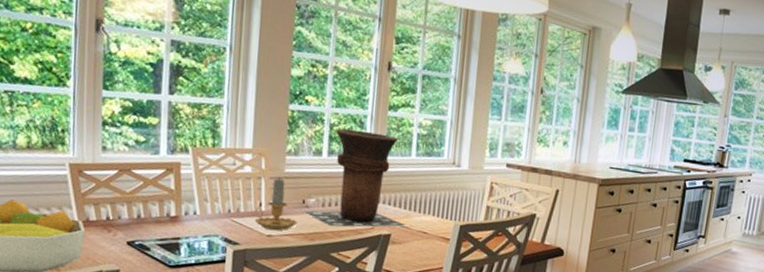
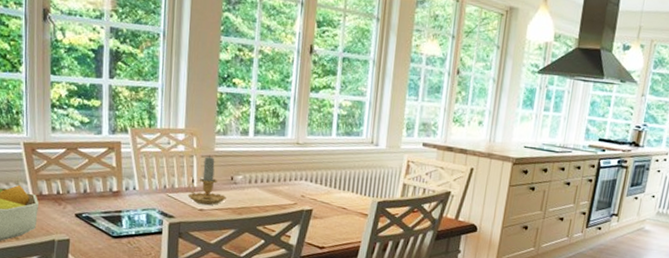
vase: present [304,128,407,227] -> none [232,109,328,203]

